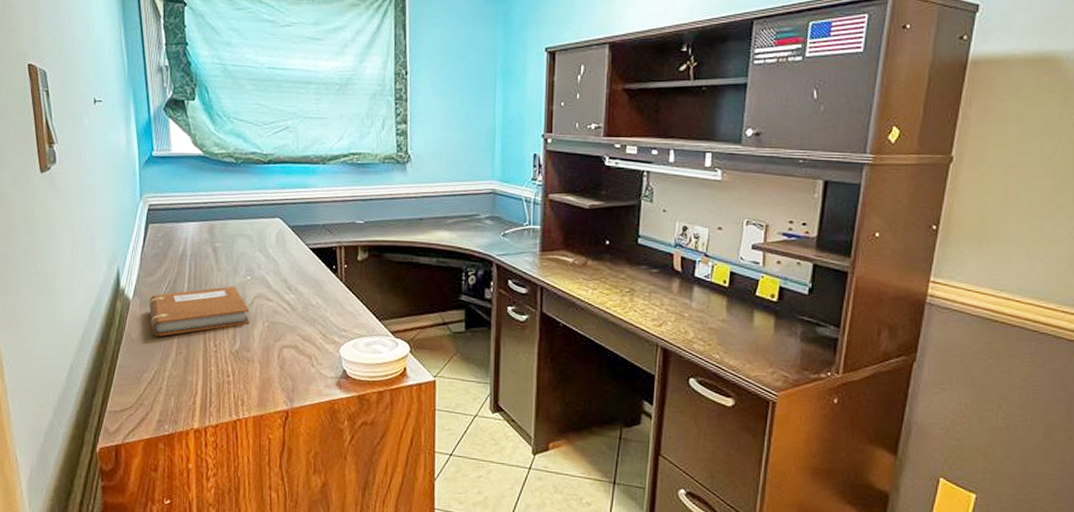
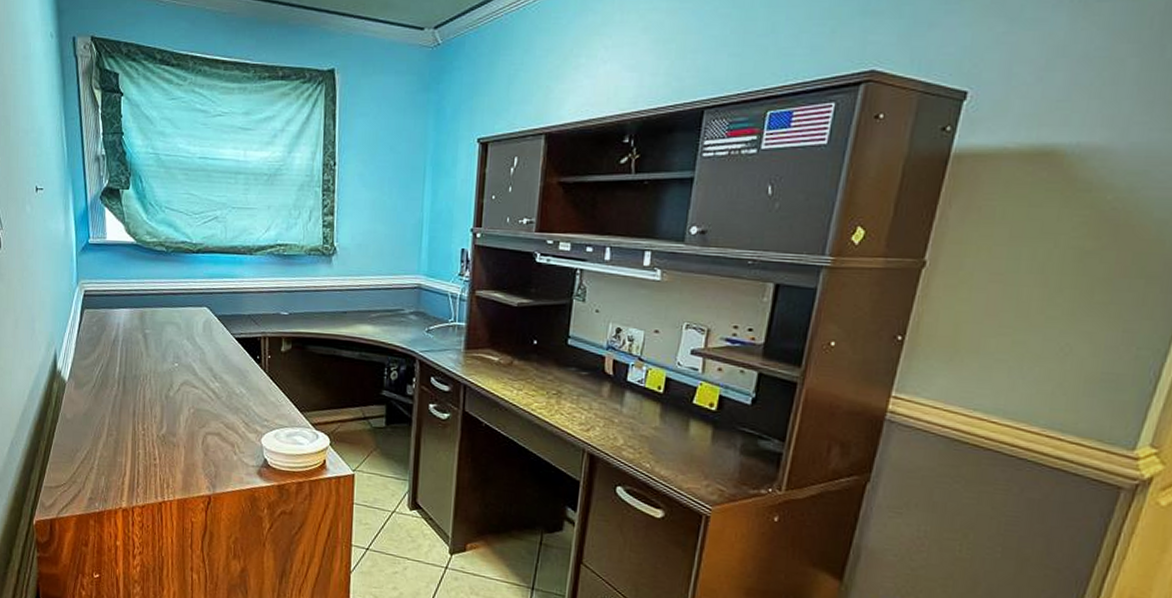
notebook: present [149,286,250,336] -> none [83,372,176,418]

